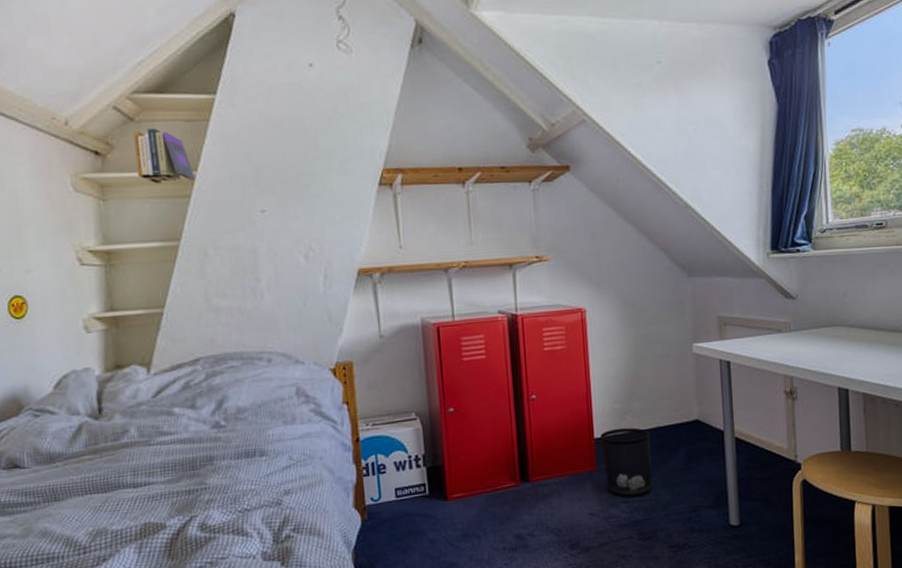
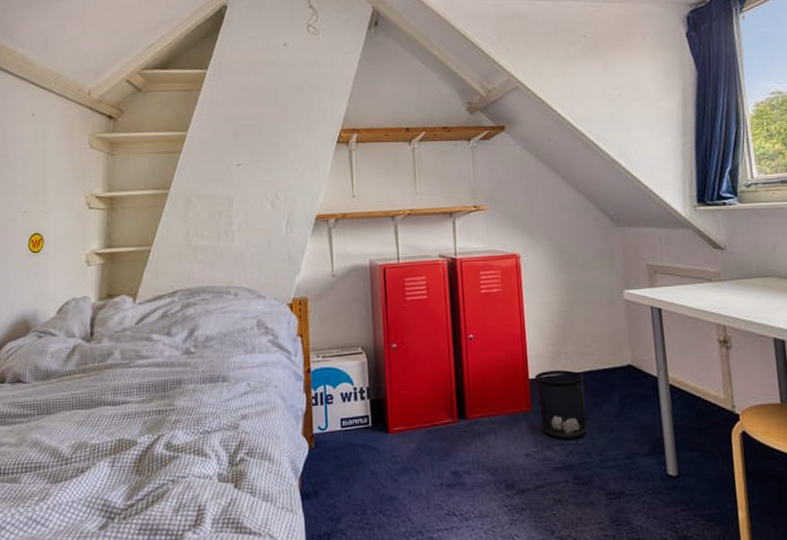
books: present [133,128,195,184] -> none [140,97,185,142]

